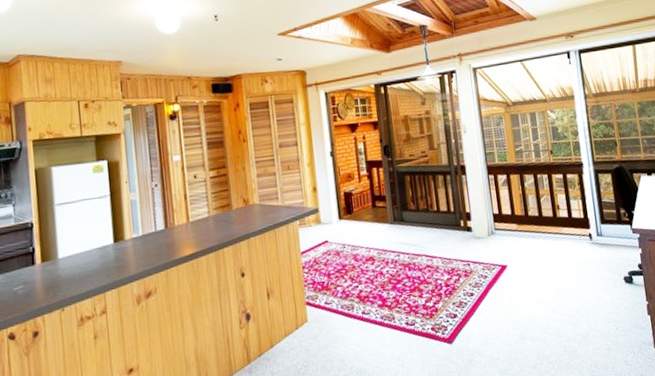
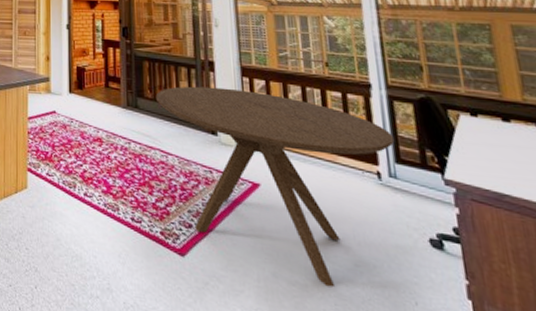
dining table: none [418,186,600,335] -> present [155,86,395,288]

